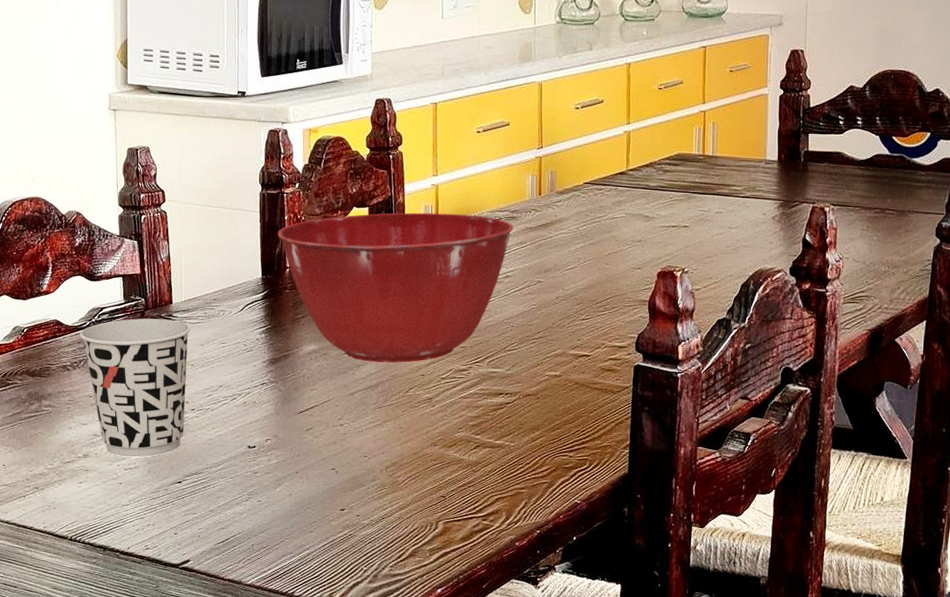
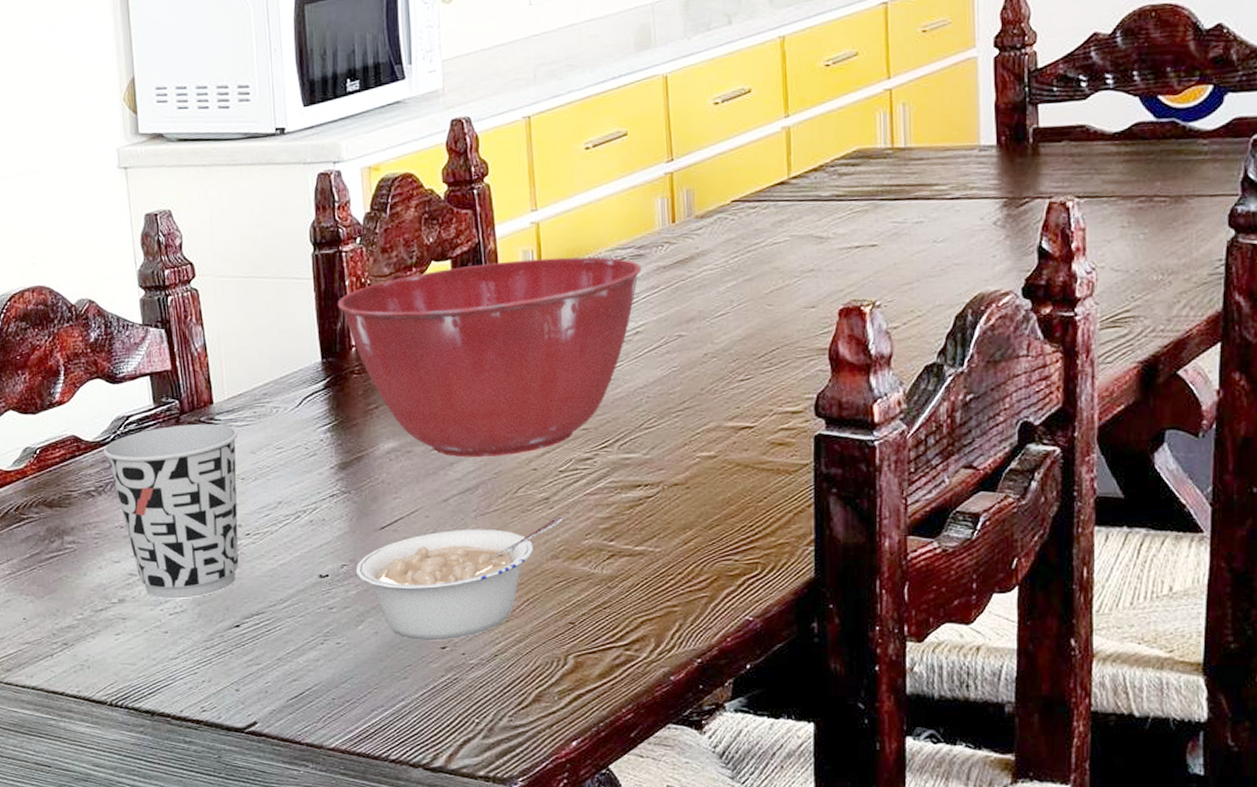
legume: none [277,414,442,504] -> present [355,517,563,641]

